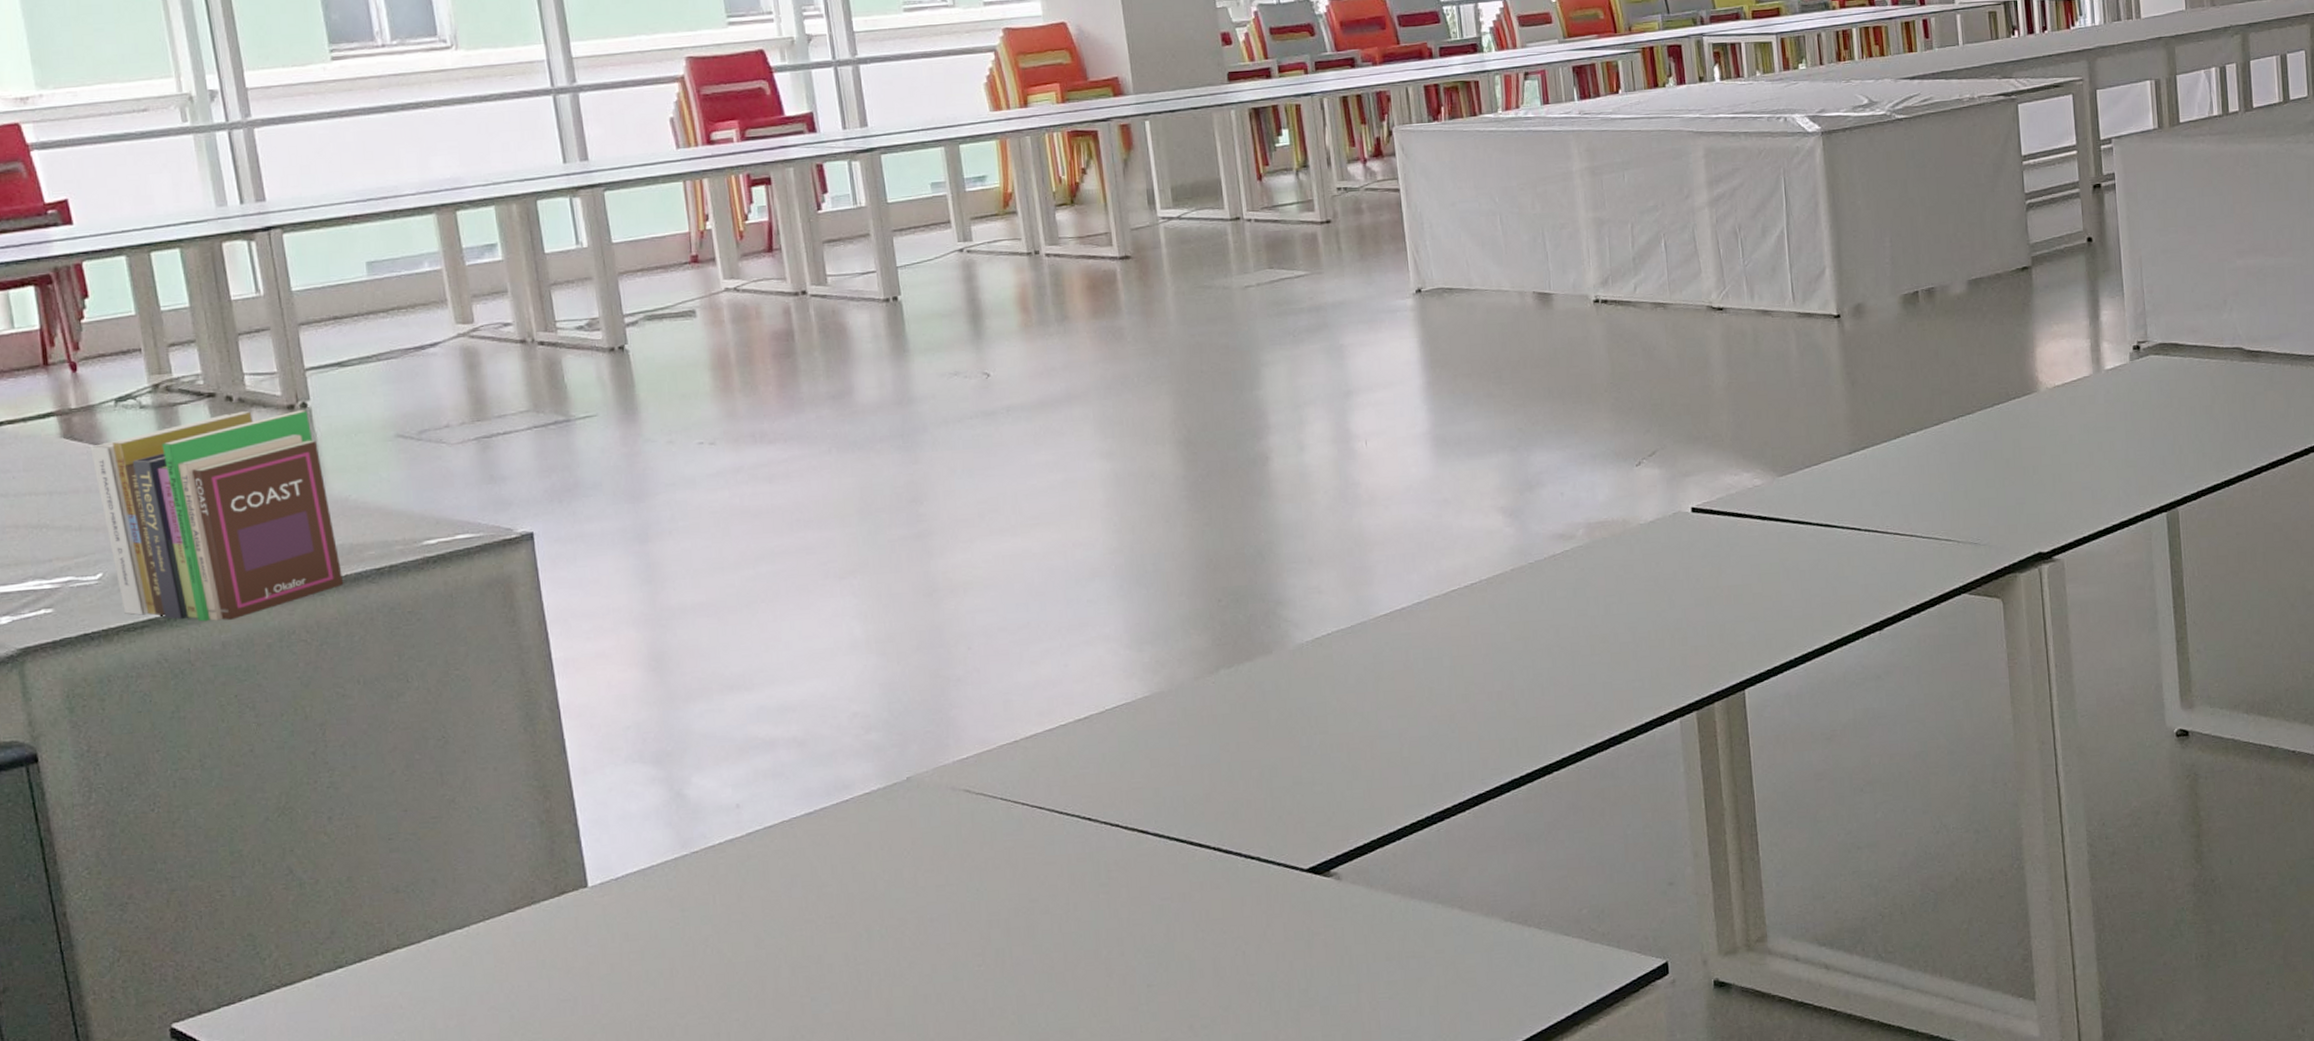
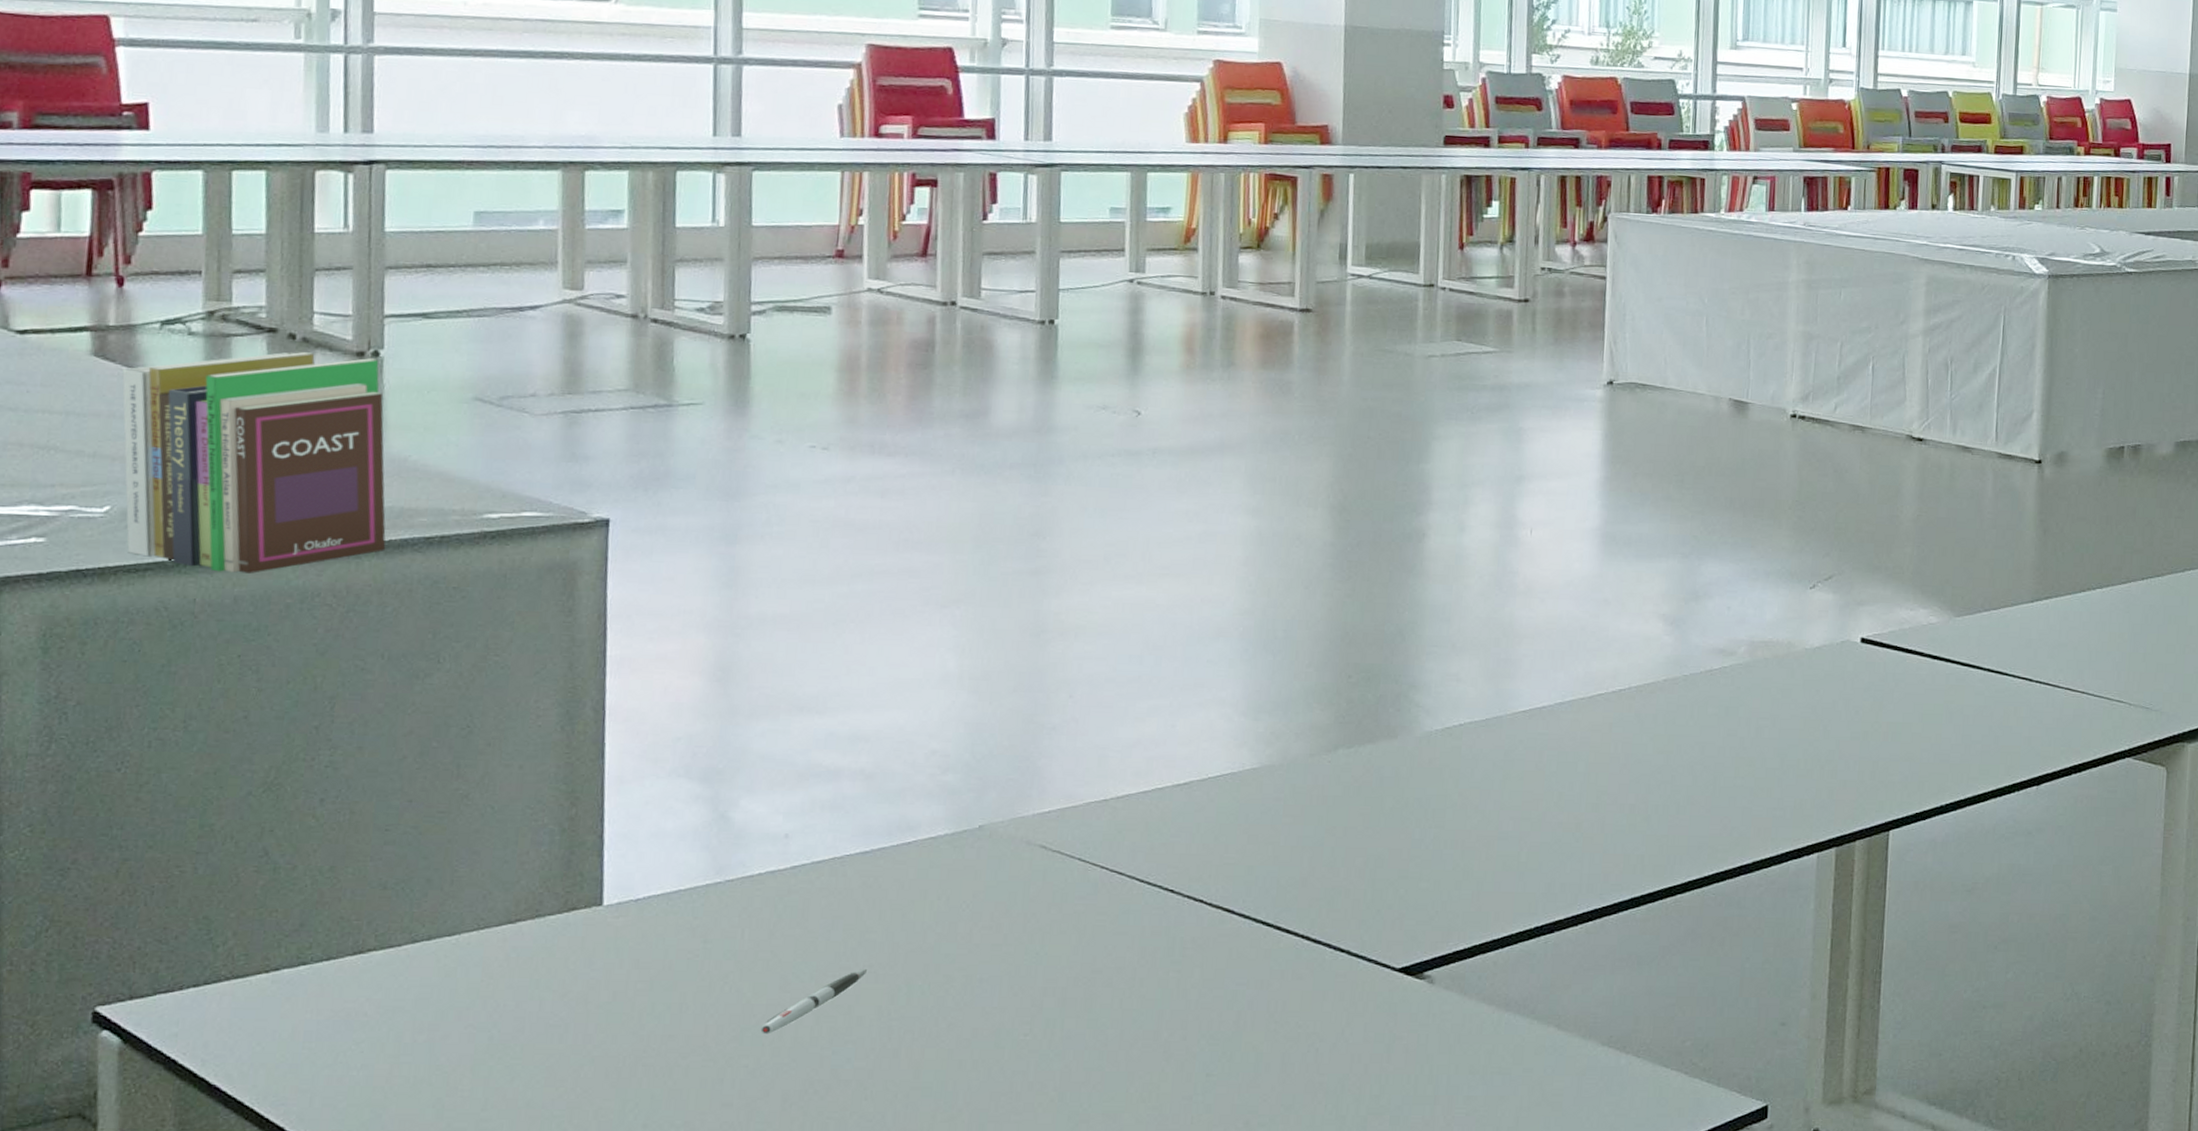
pen: none [744,920,829,989] -> present [760,969,867,1034]

